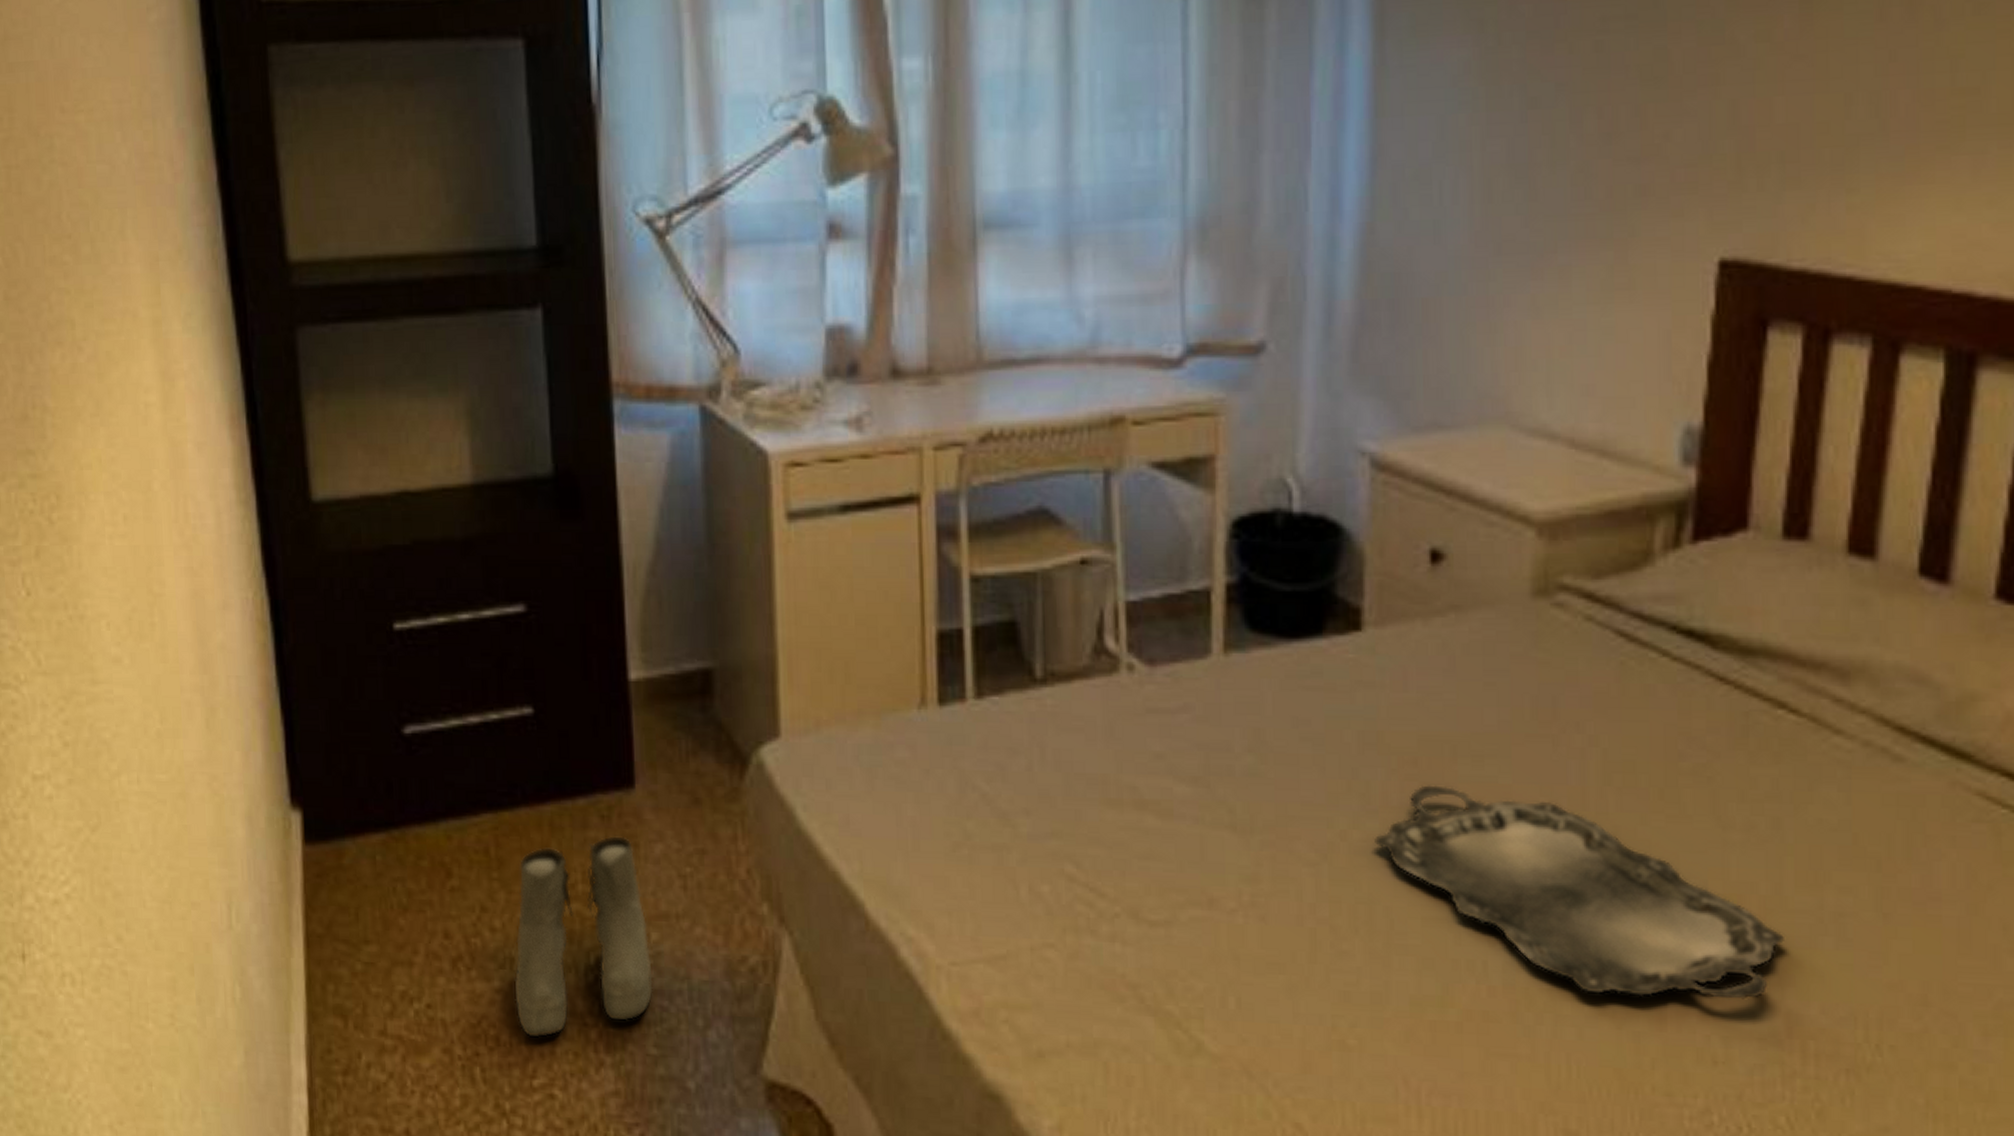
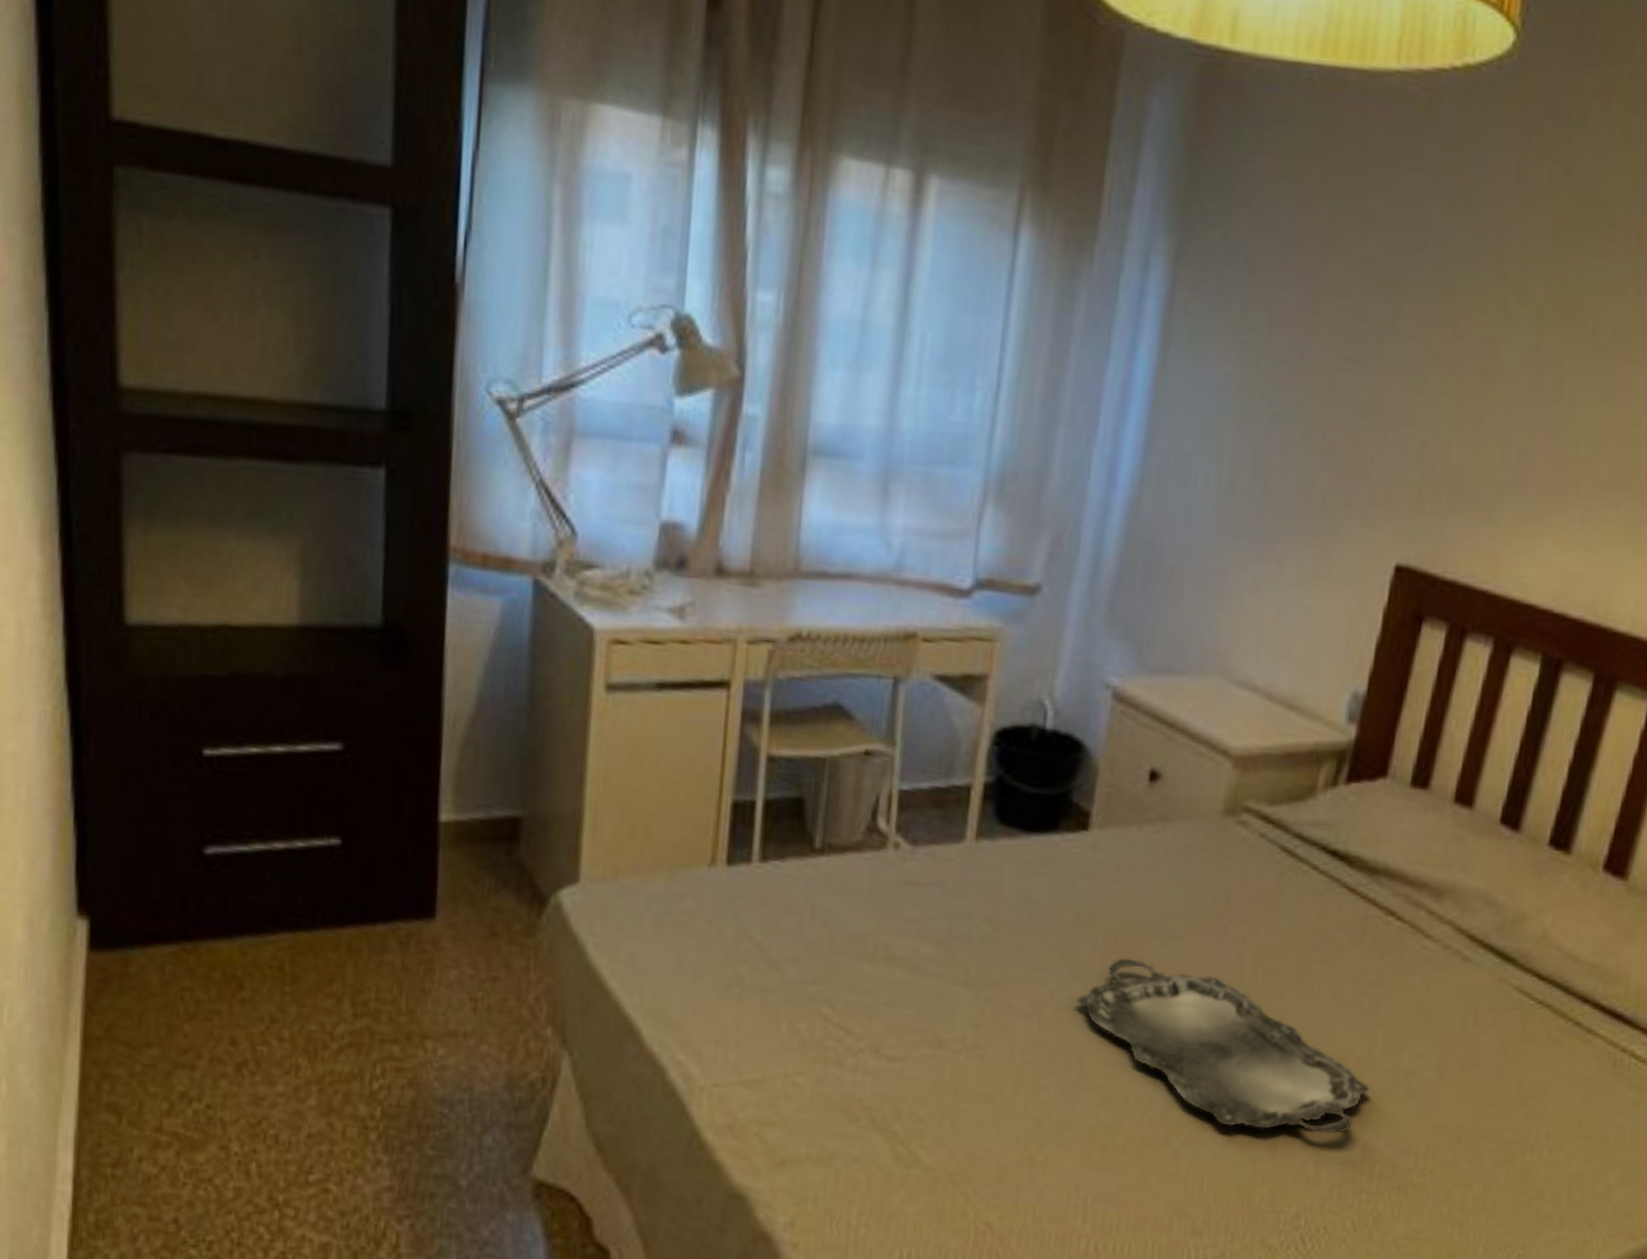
boots: present [514,836,653,1038] -> none [297,960,437,1138]

